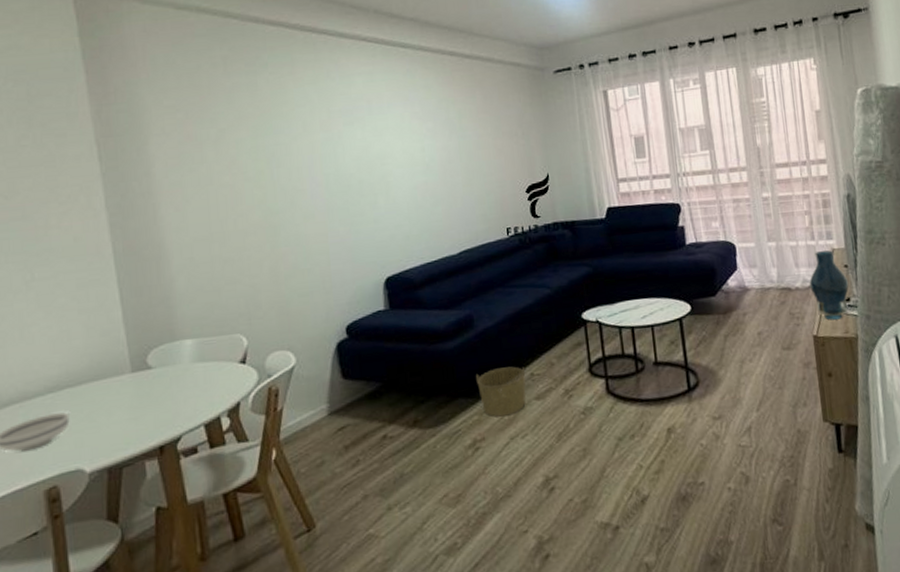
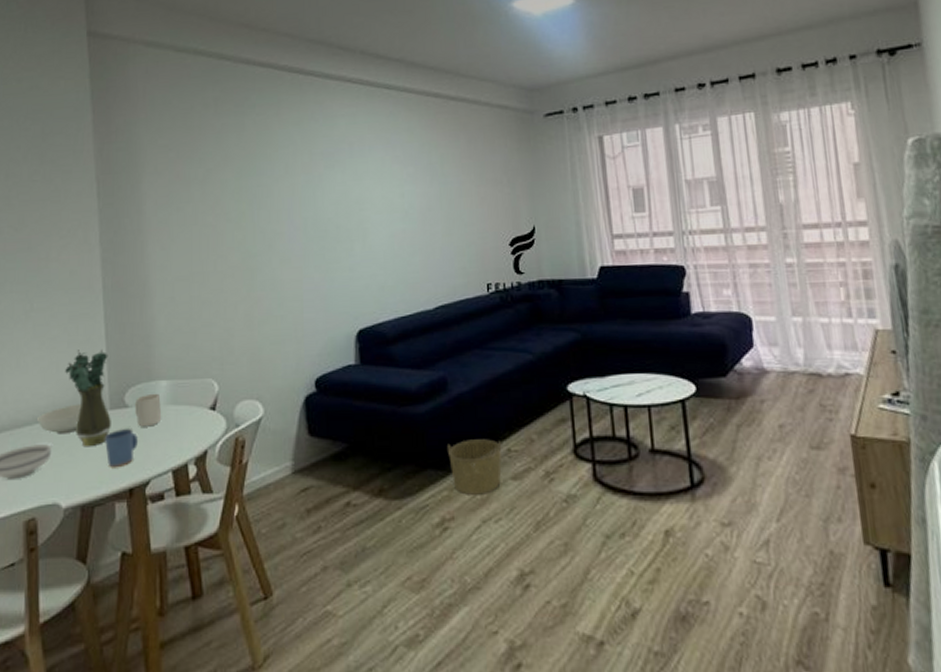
bowl: none [49,369,99,402] -> present [36,403,81,435]
vase: none [77,313,134,411] -> present [65,349,111,446]
mug: none [129,389,165,428] -> present [105,429,138,467]
cup: none [158,352,190,387] -> present [134,393,162,427]
vase: present [809,250,849,320] -> none [845,331,898,418]

